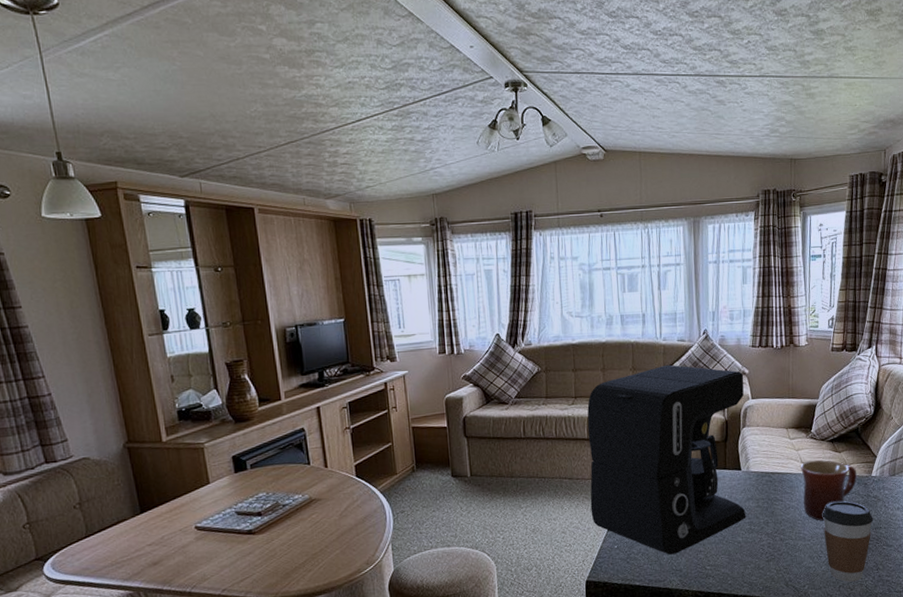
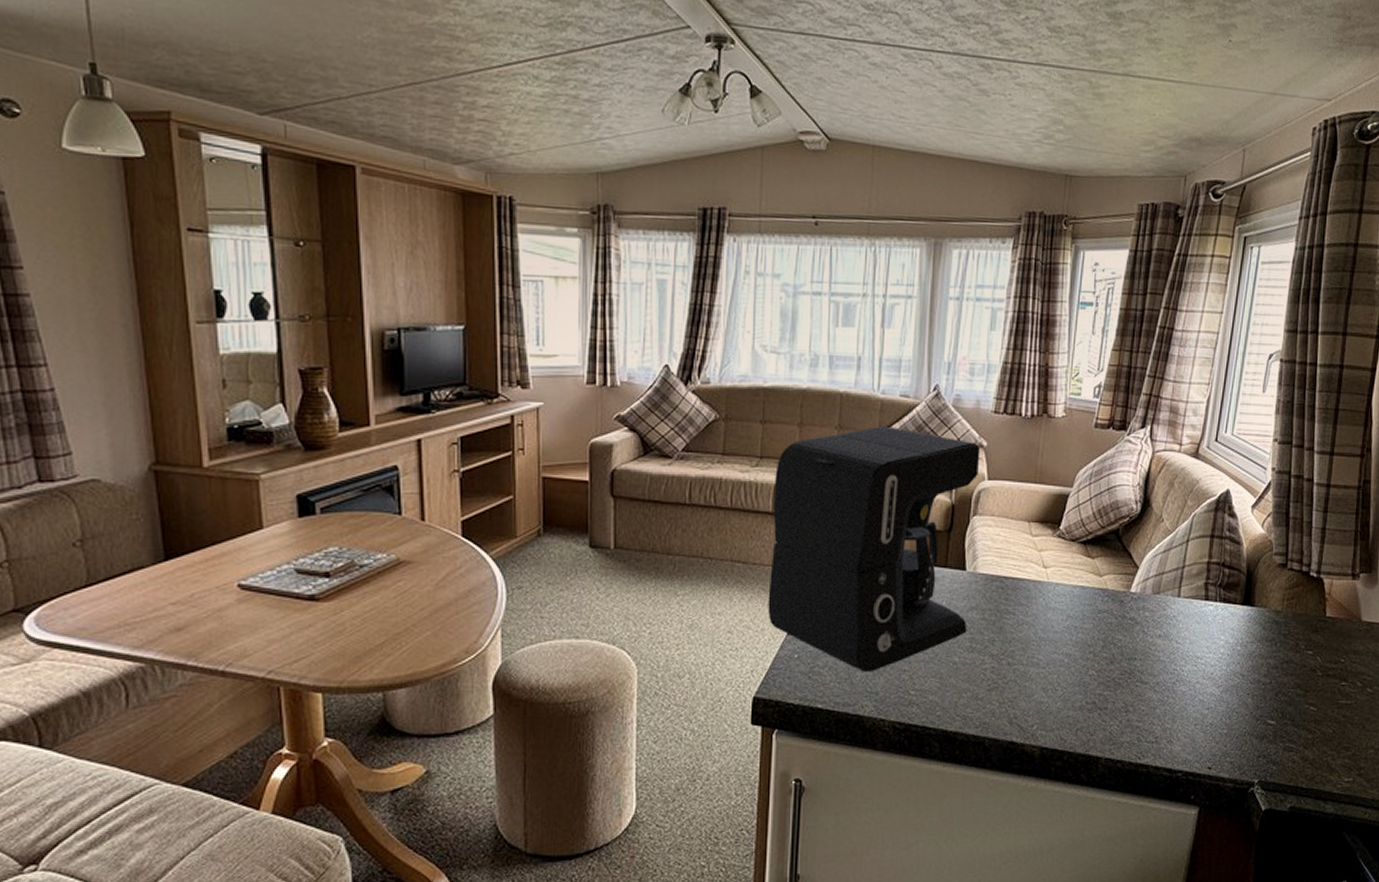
mug: present [800,460,857,521] -> none [1040,565,1112,644]
coffee cup: present [822,501,873,583] -> none [1063,620,1127,725]

